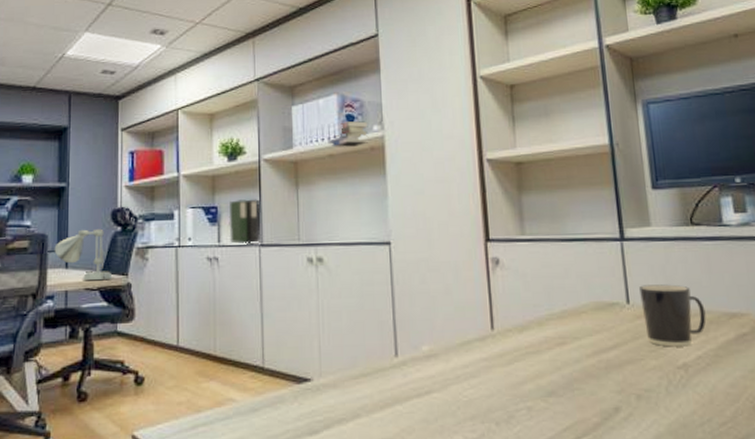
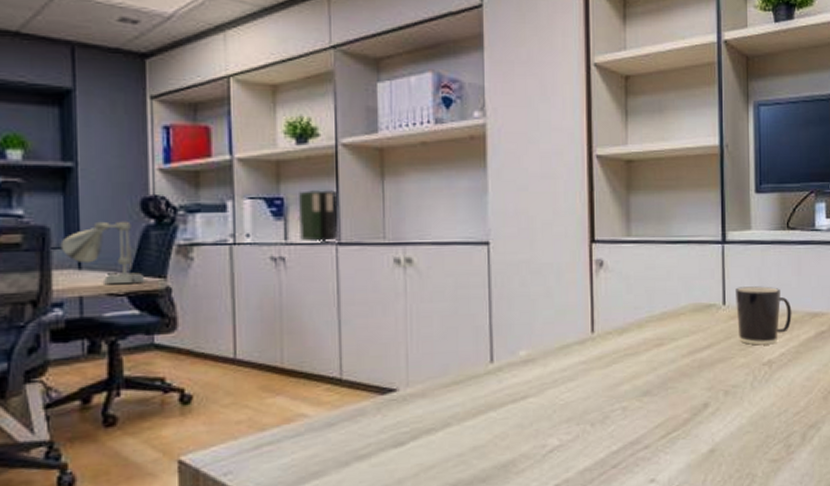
books: present [327,121,369,147] -> none [420,105,469,134]

